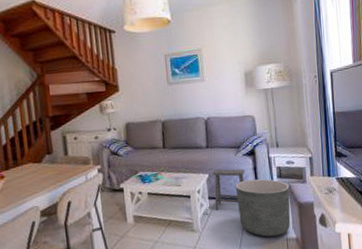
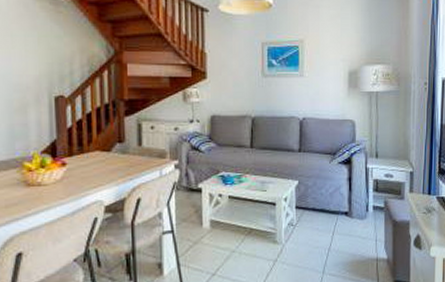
footstool: present [212,169,245,210] -> none [302,176,338,222]
planter: present [235,179,291,237] -> none [326,190,386,256]

